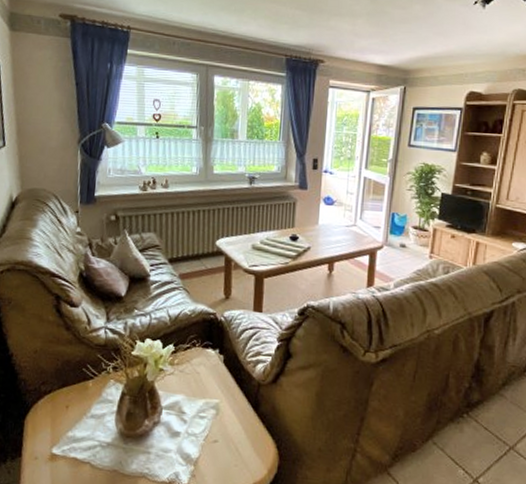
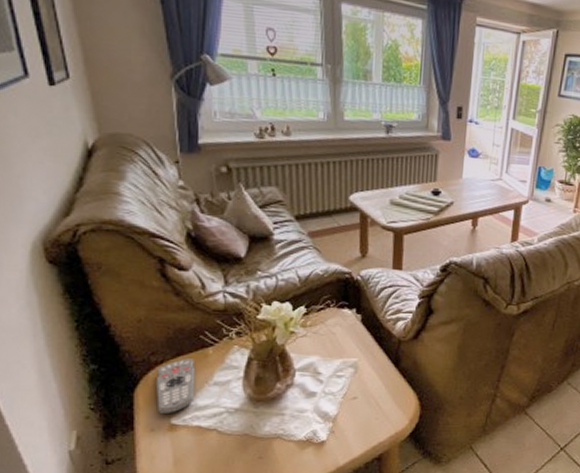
remote control: none [42,389,77,444] -> present [155,358,196,415]

